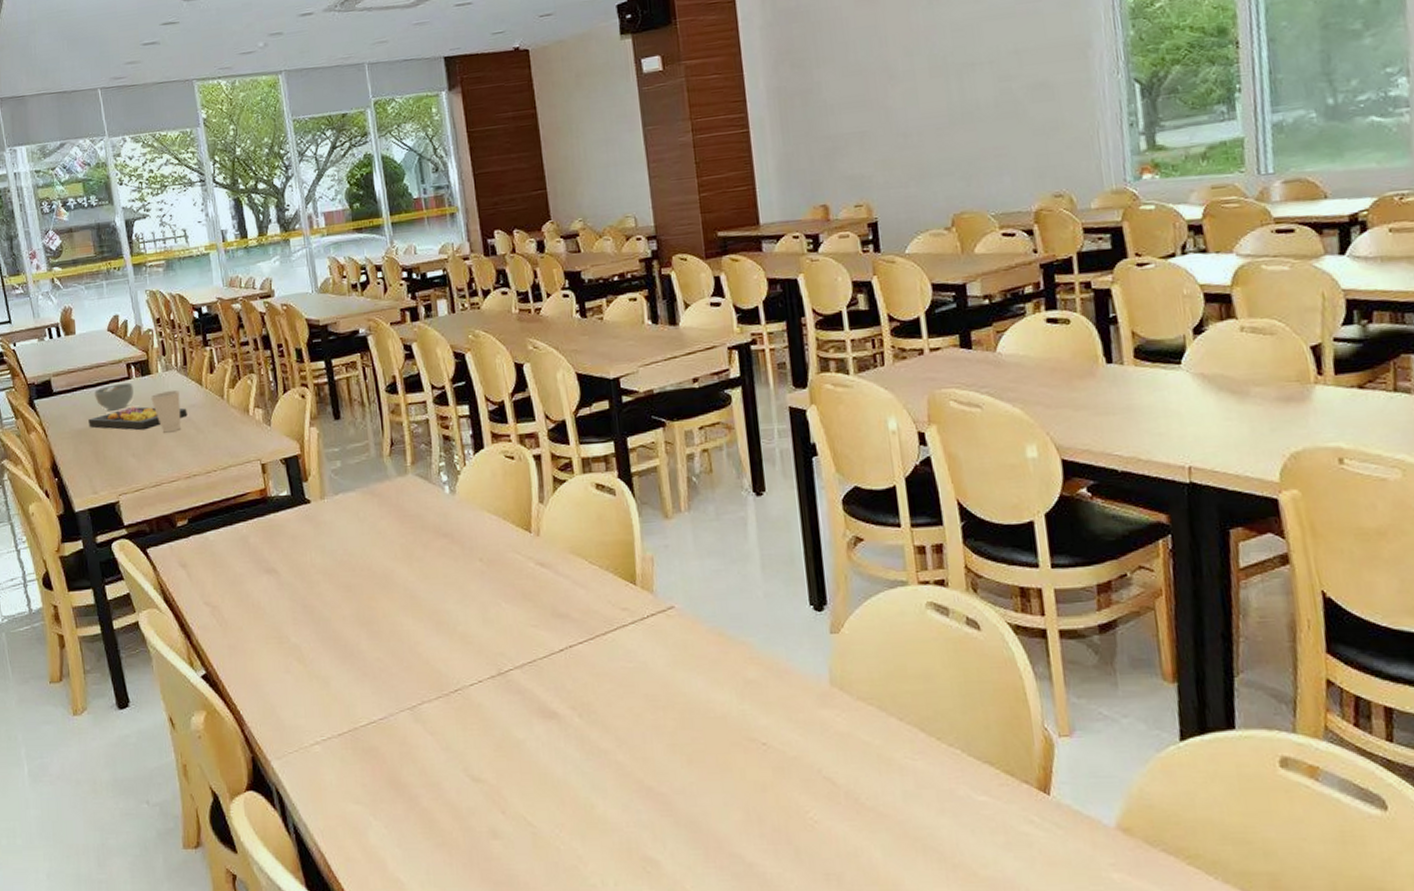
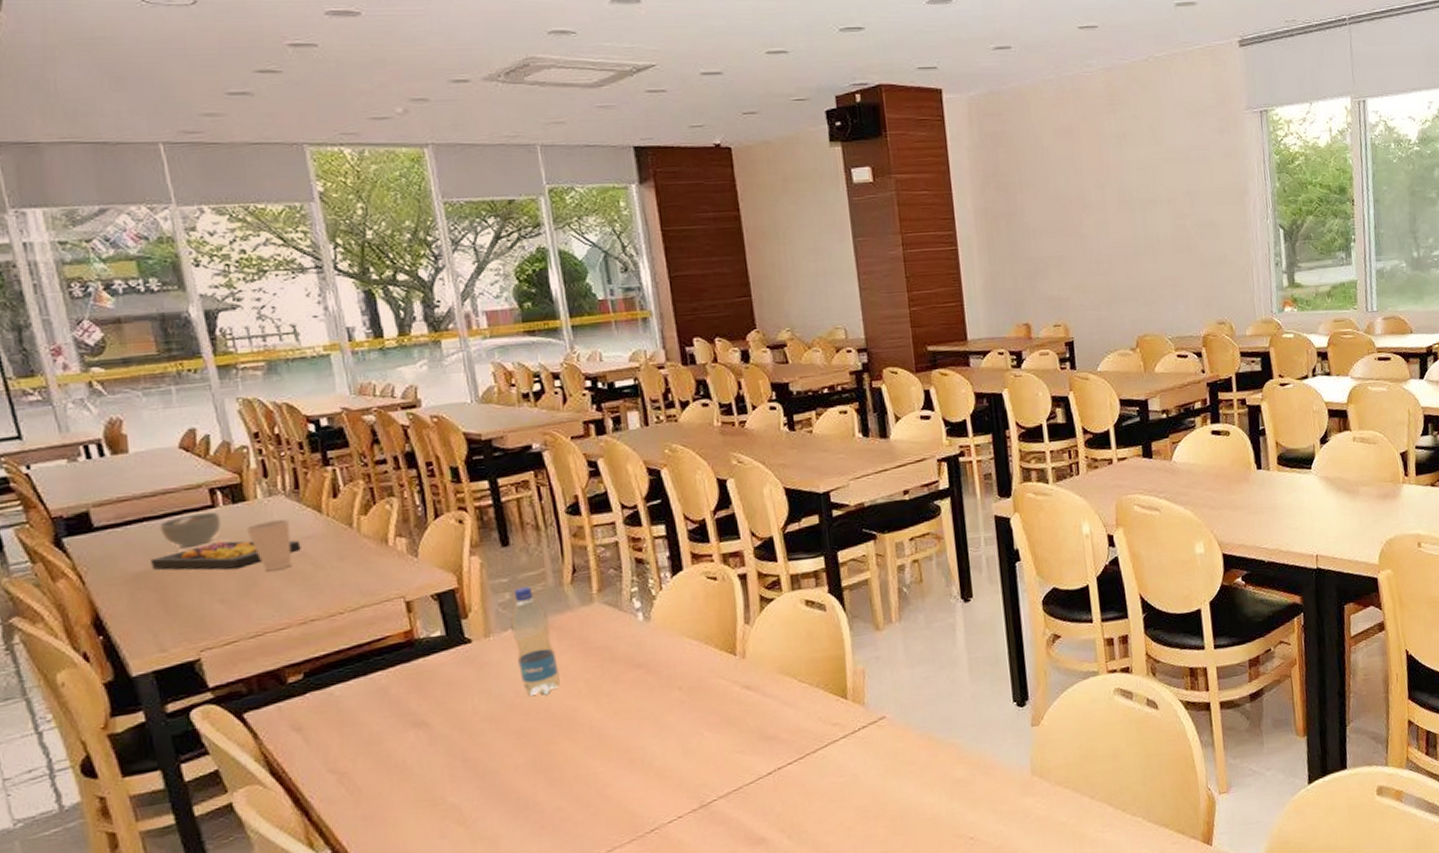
bottle: none [341,456,380,555] -> present [510,586,560,697]

